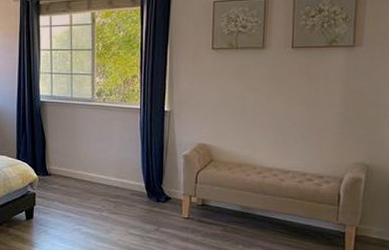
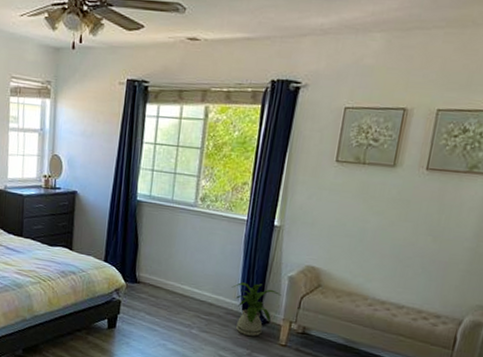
house plant: none [134,164,179,213] -> present [231,282,281,336]

